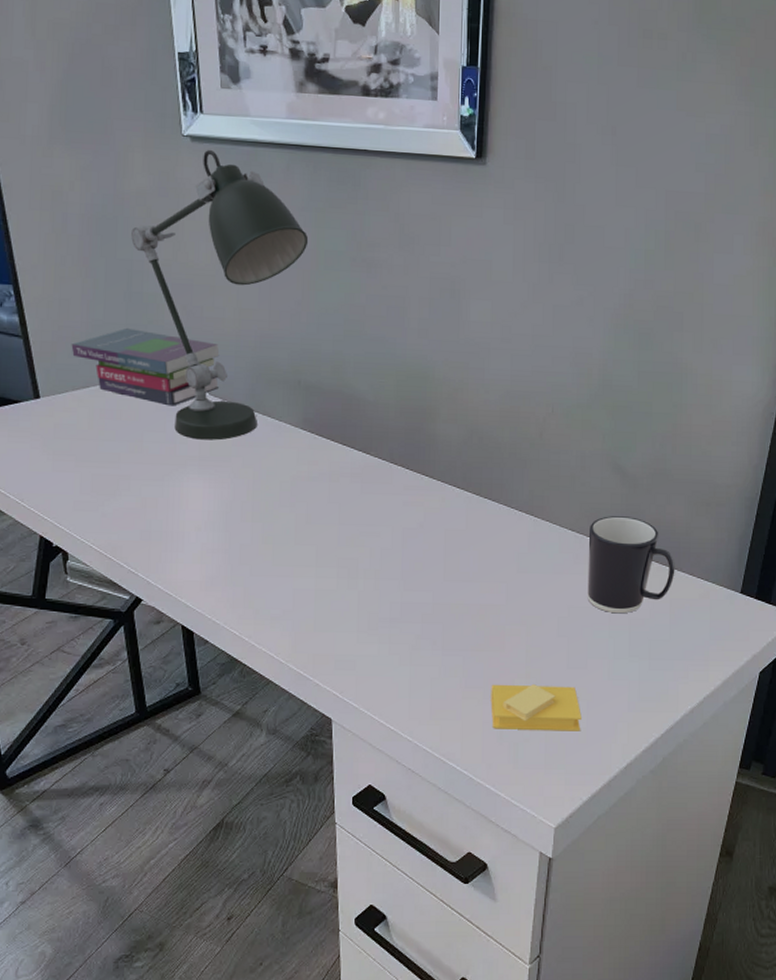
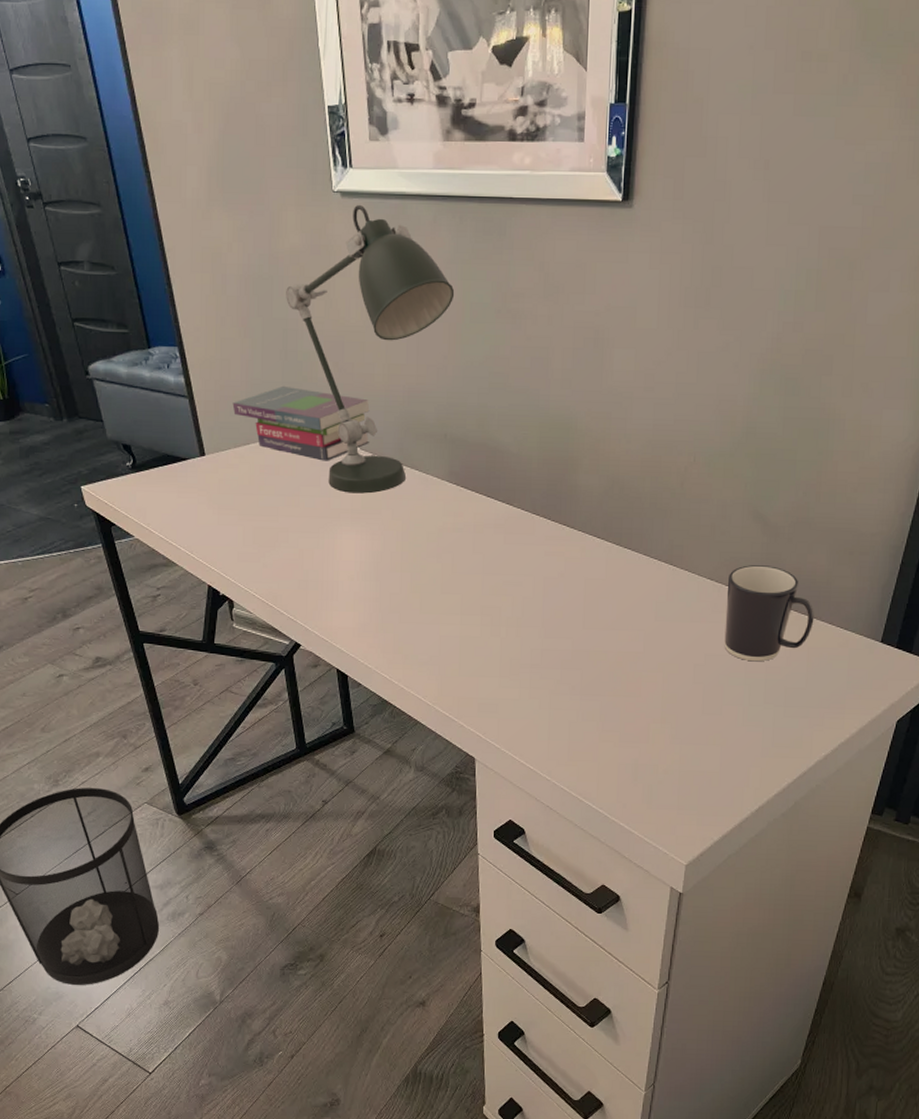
sticky notes: present [491,684,581,731] -> none [626,728,715,775]

